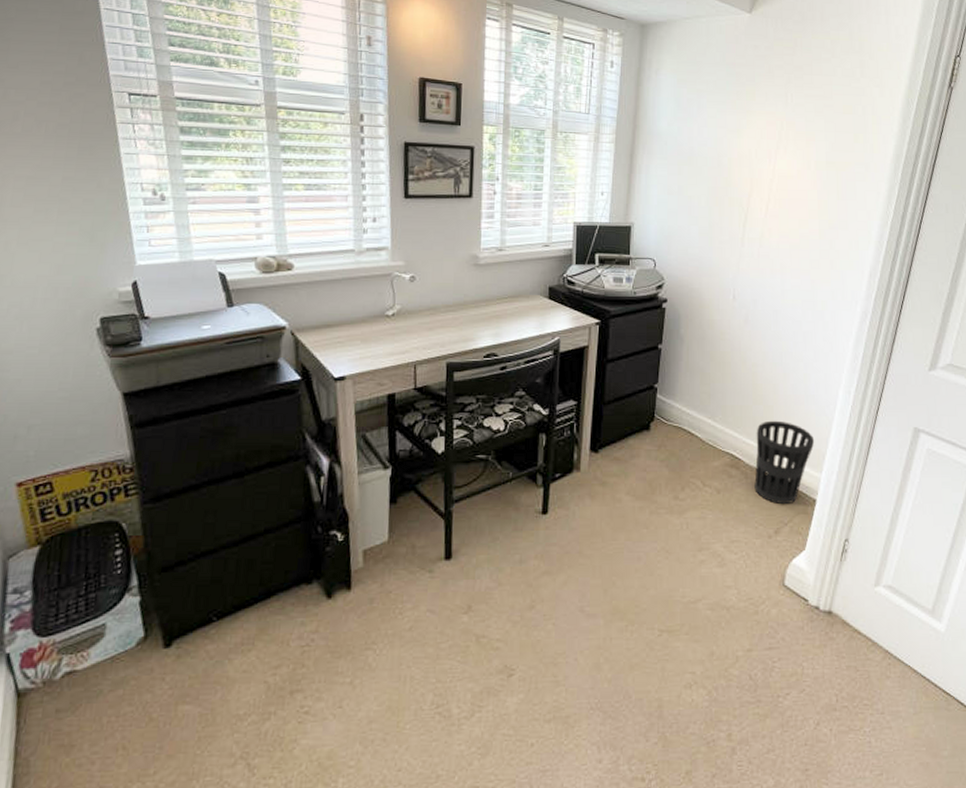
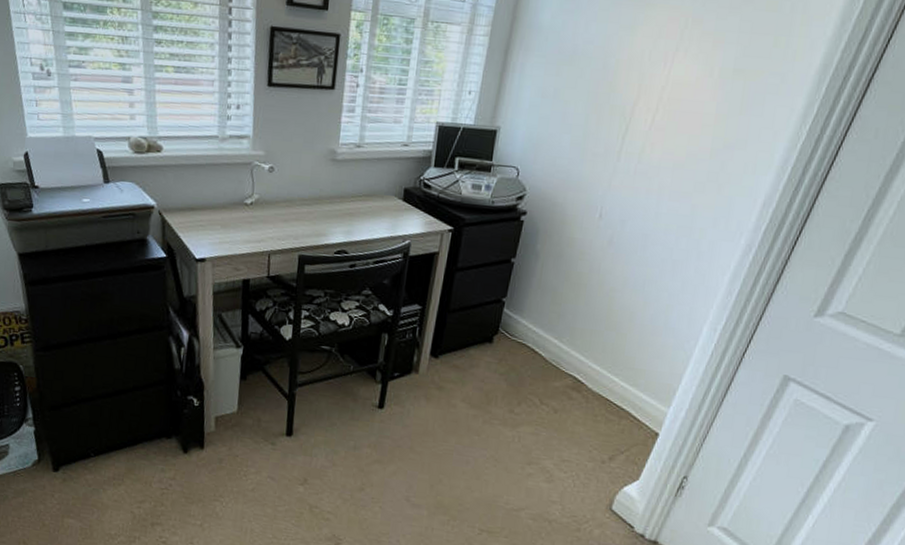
wastebasket: present [754,420,815,505] -> none [594,348,668,434]

